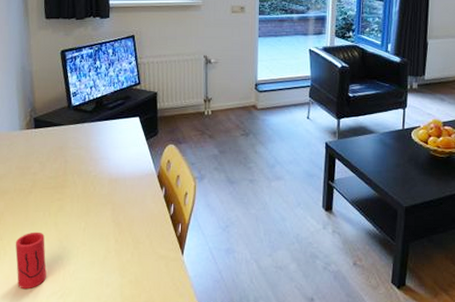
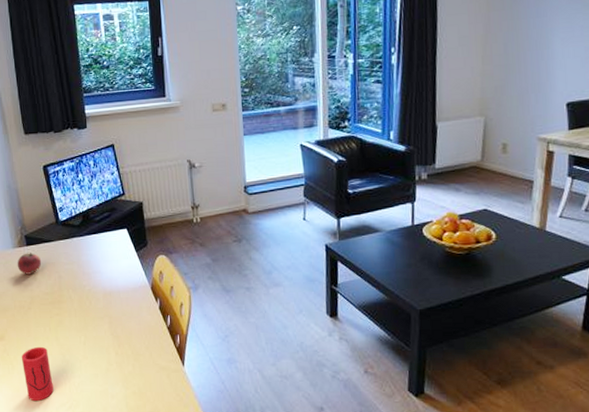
fruit: none [22,135,49,158] -> present [17,253,42,275]

